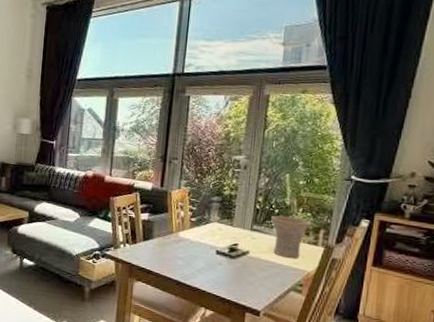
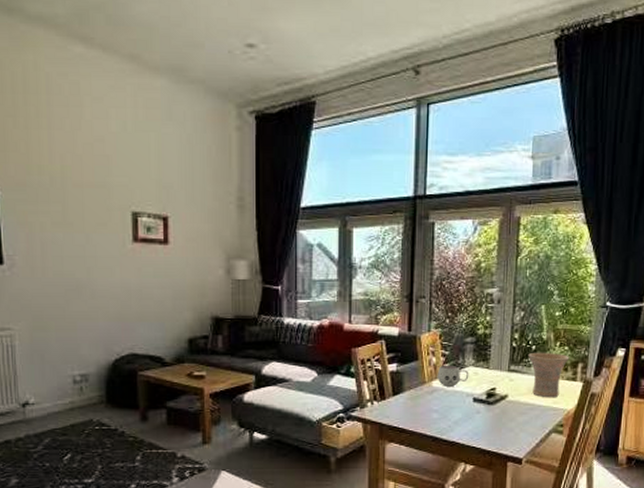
mug: none [183,218,214,239] -> present [437,364,469,387]

